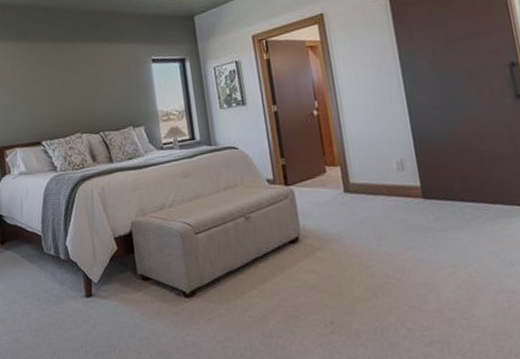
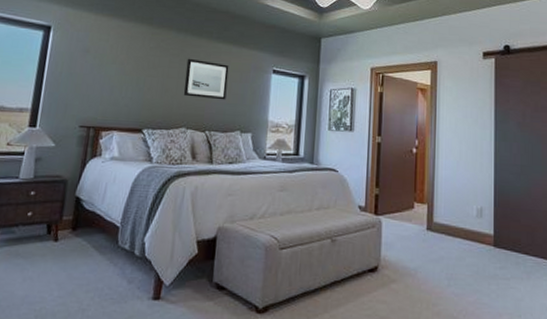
wall art: none [67,63,112,103] -> present [183,58,229,100]

